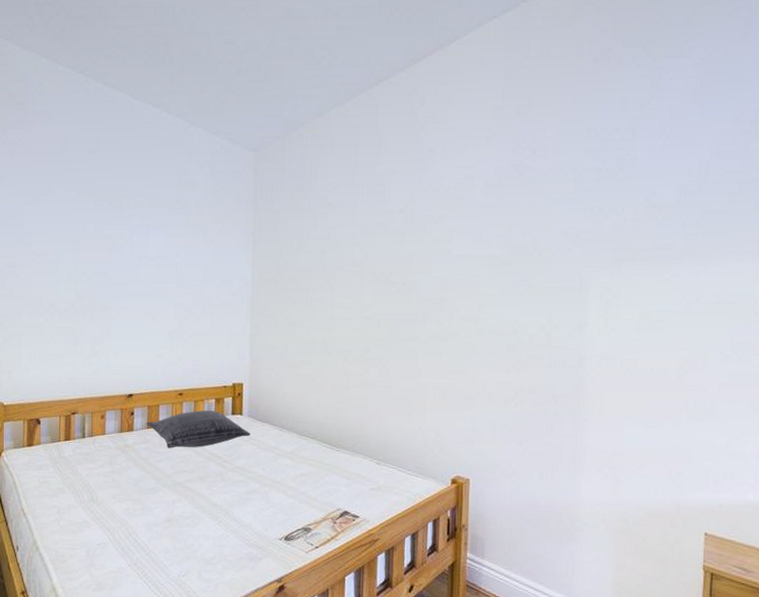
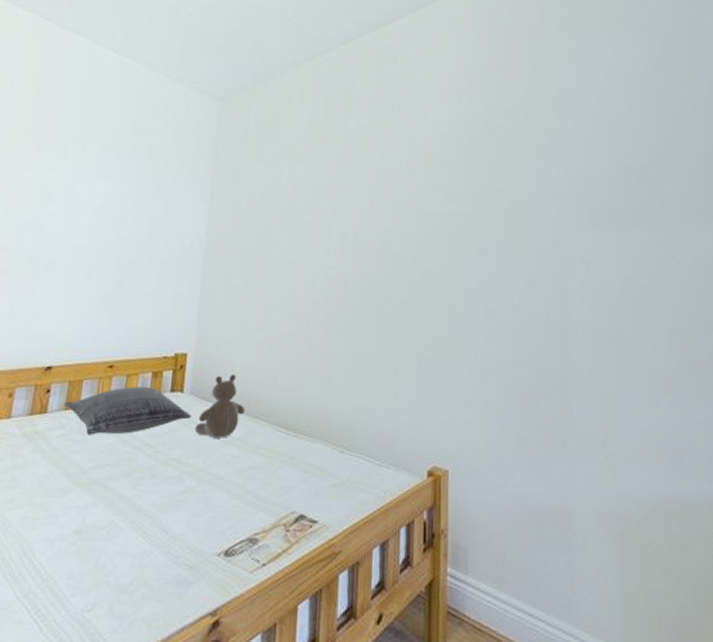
stuffed animal: none [254,400,295,452] -> present [194,374,246,438]

